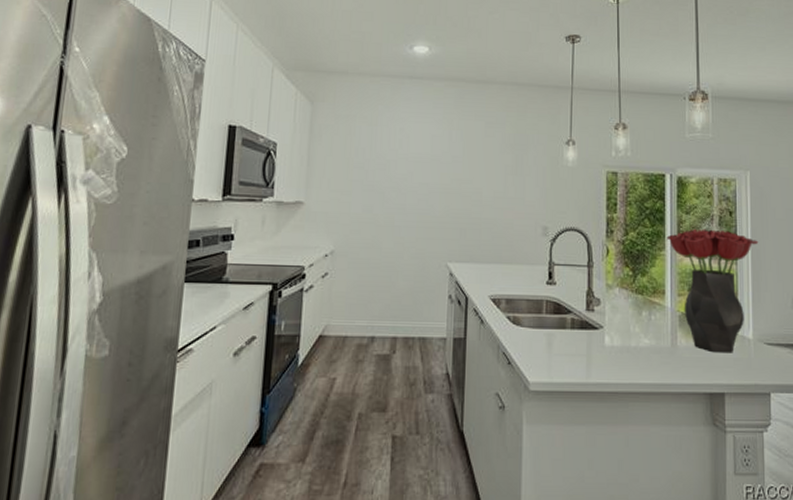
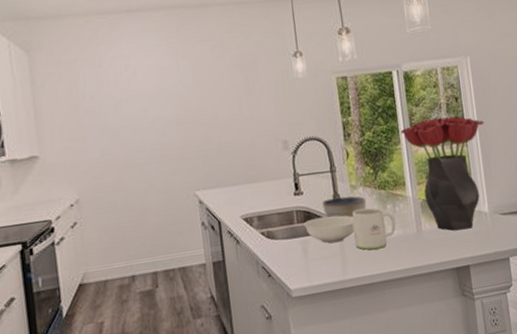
bowl: none [552,311,605,342] -> present [303,215,354,244]
bowl: none [575,294,621,318] -> present [322,196,367,218]
mug: none [602,311,650,357] -> present [352,208,397,251]

